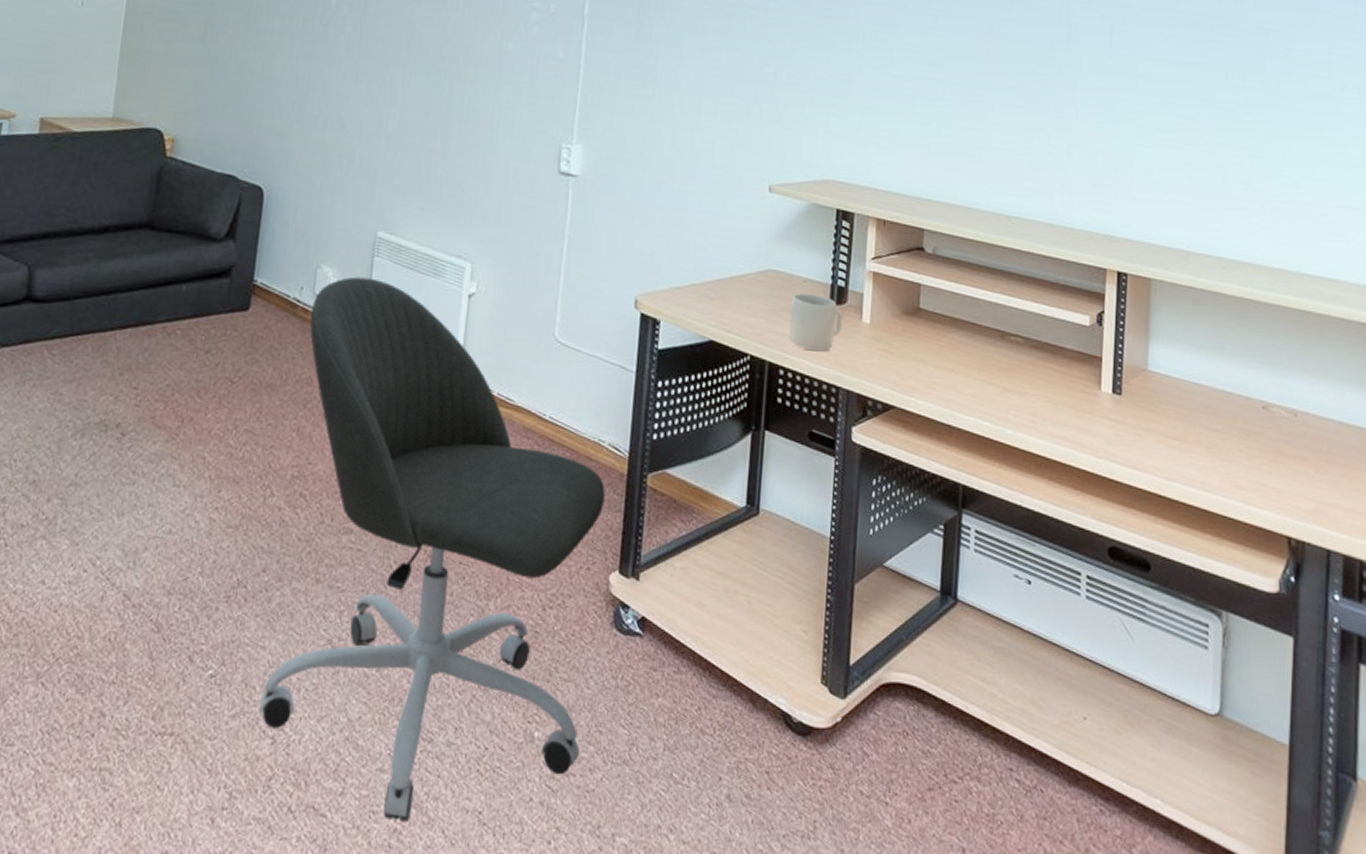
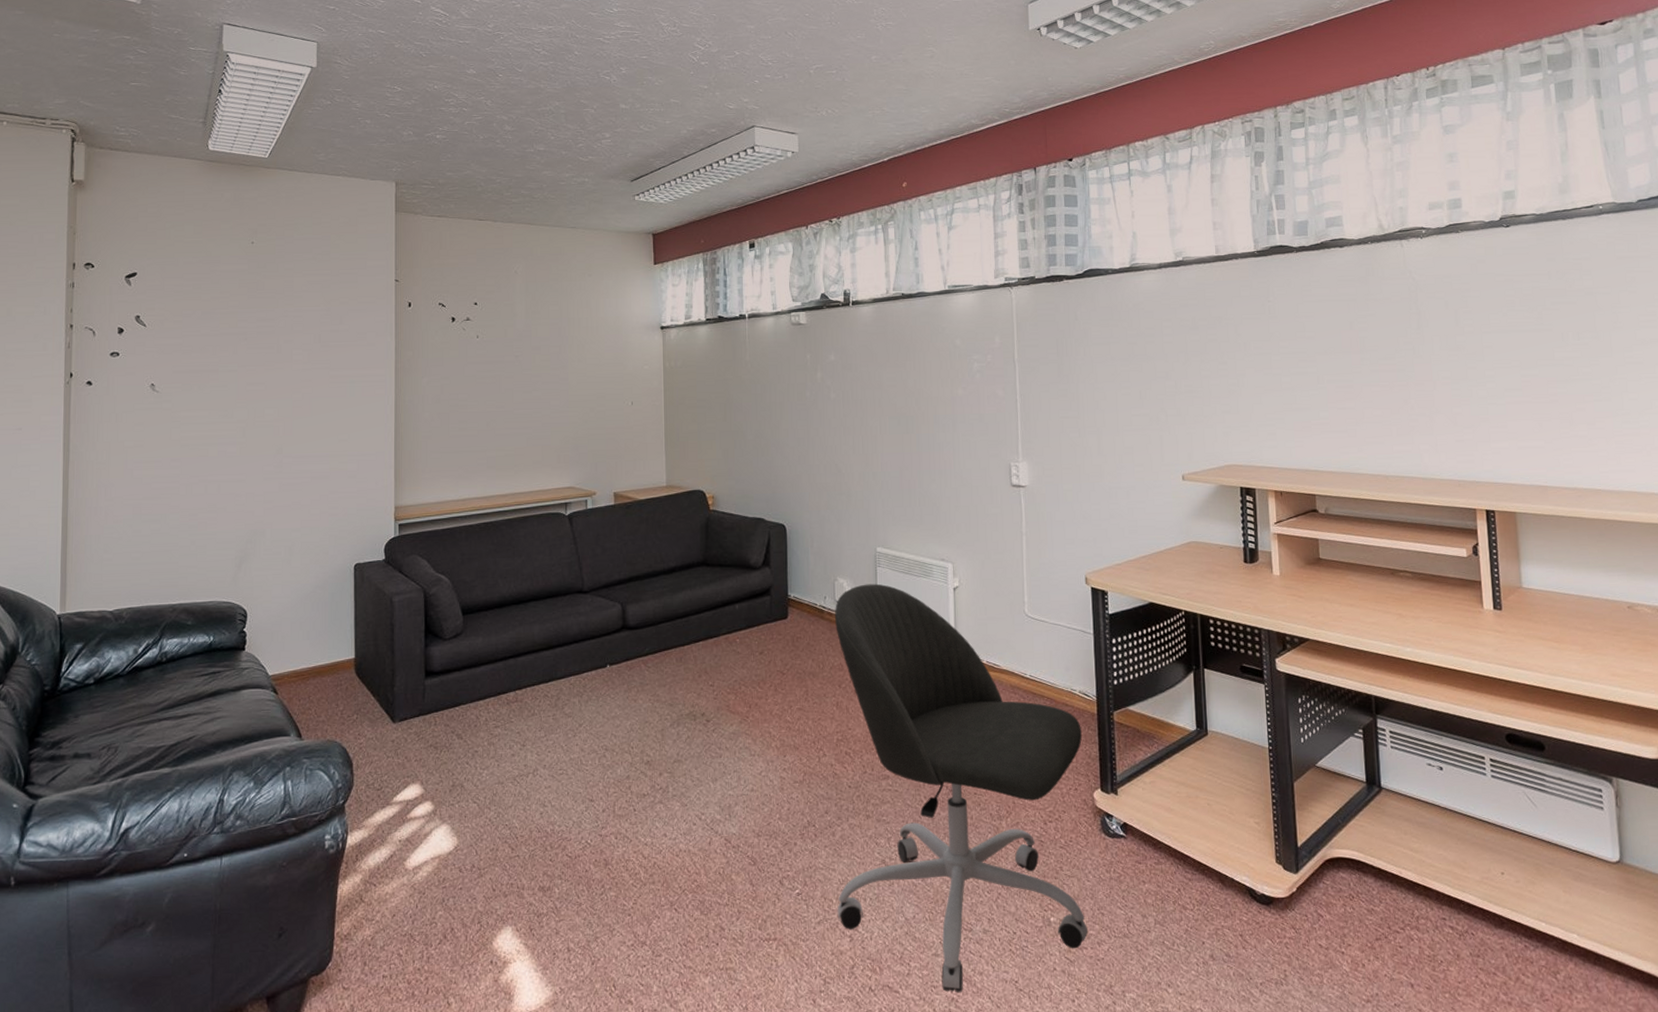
mug: present [789,293,843,352] -> none [1212,557,1257,602]

